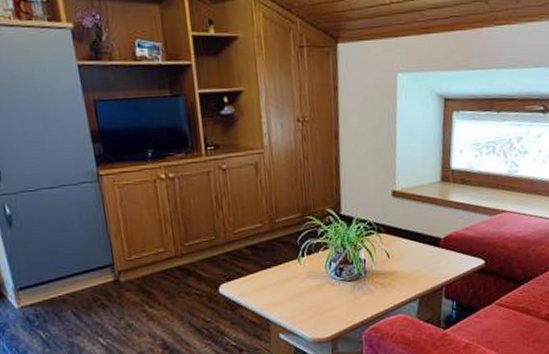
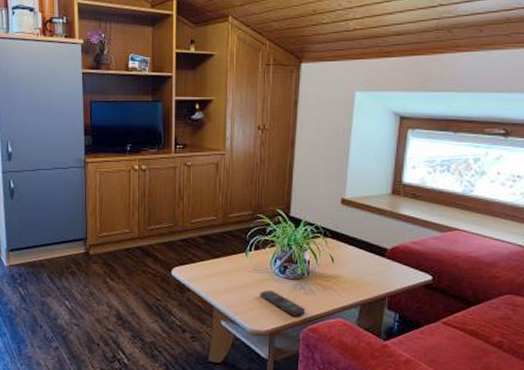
remote control: none [318,295,366,318] -> present [260,290,306,316]

